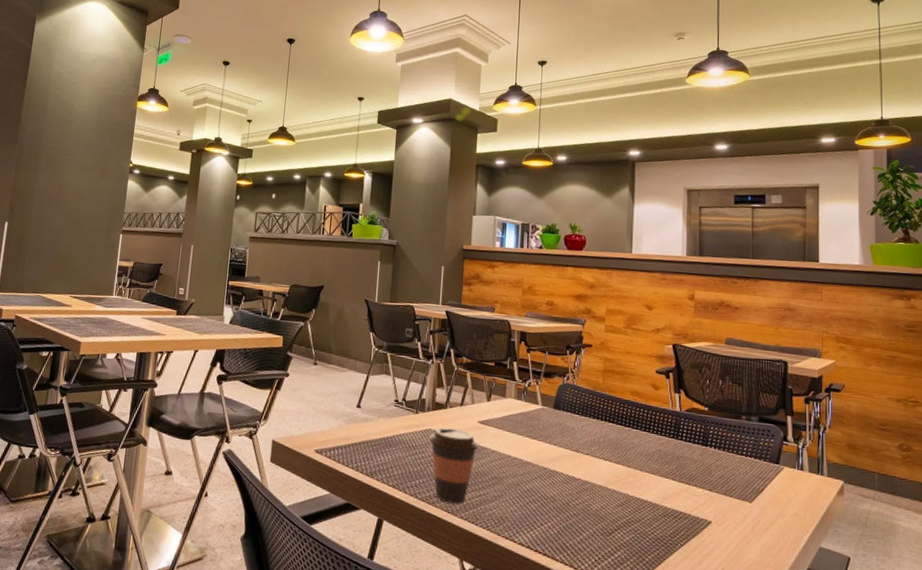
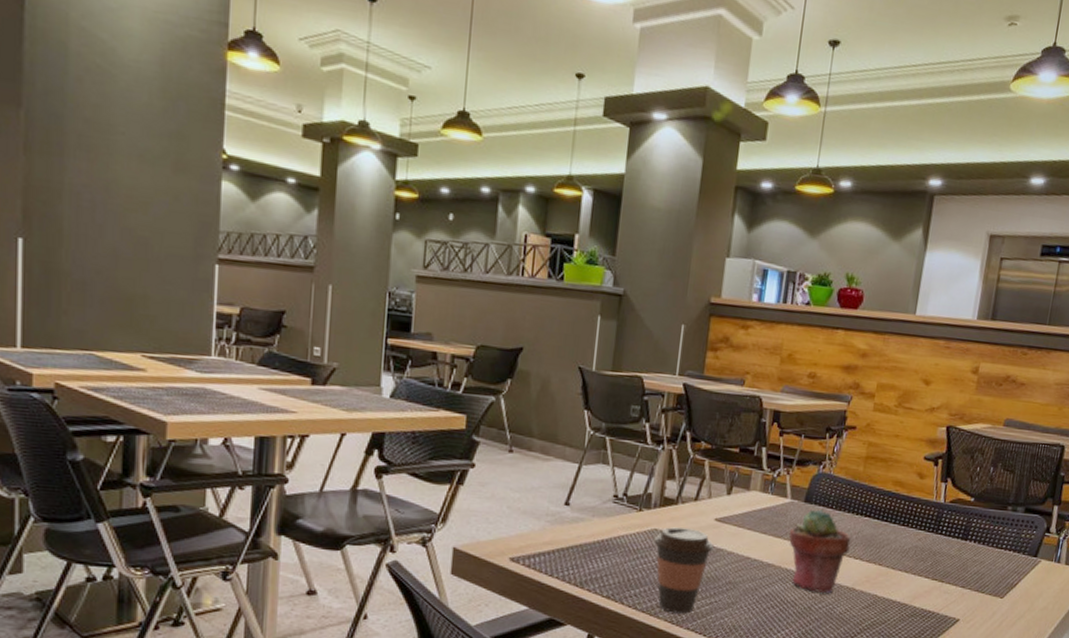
potted succulent: none [543,415,599,491] -> present [789,509,851,594]

